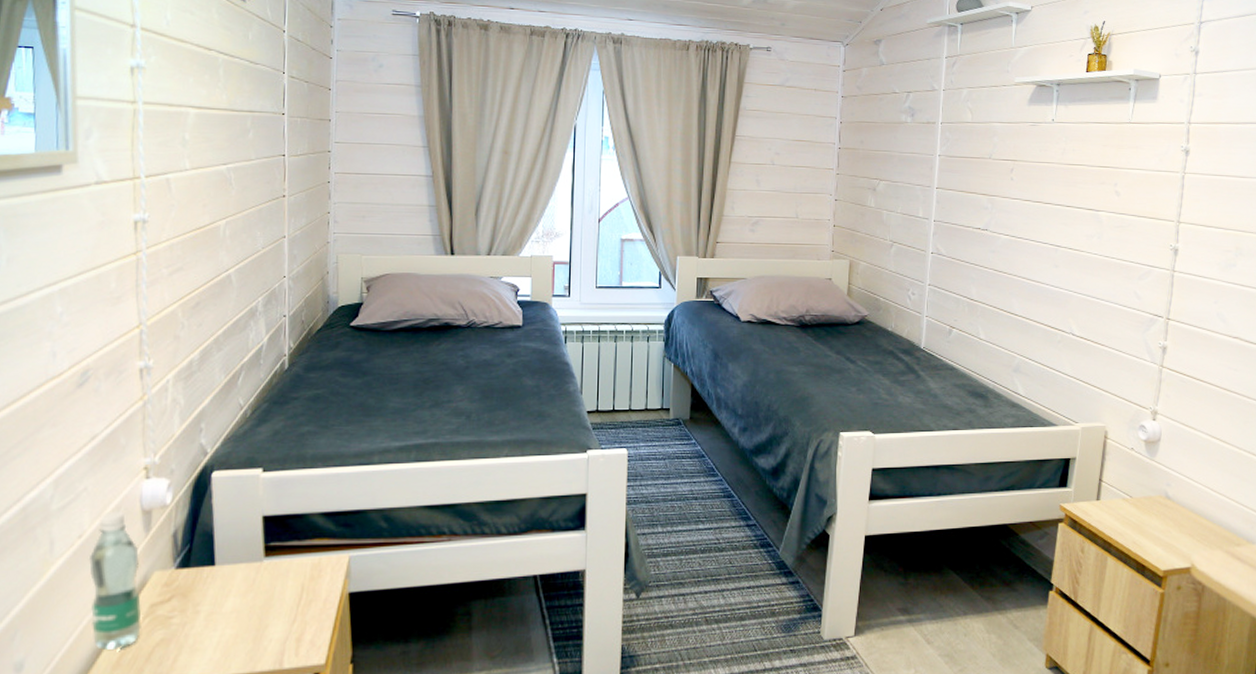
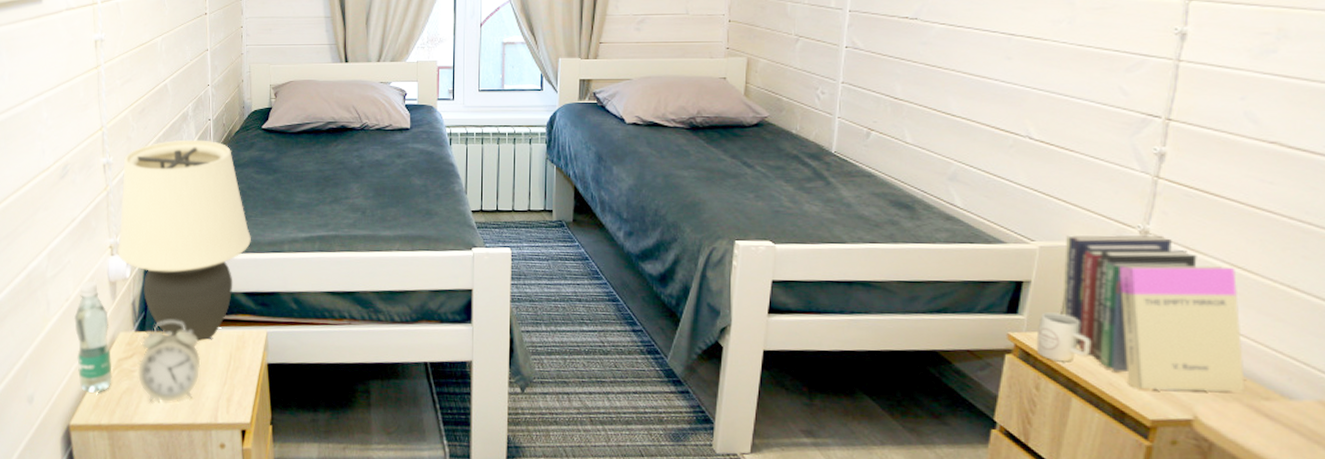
table lamp: none [155,339,333,575] -> present [118,139,251,342]
alarm clock: none [177,551,264,652] -> present [137,320,201,402]
mug: none [1081,484,1121,527] -> present [1036,312,1092,362]
books: none [1099,414,1224,545] -> present [1062,234,1245,392]

